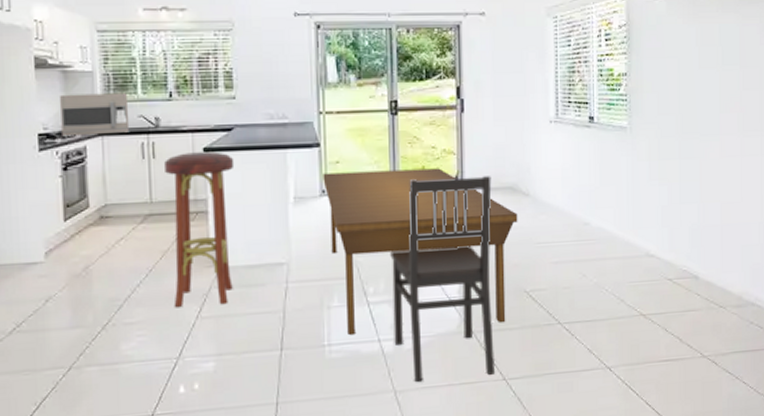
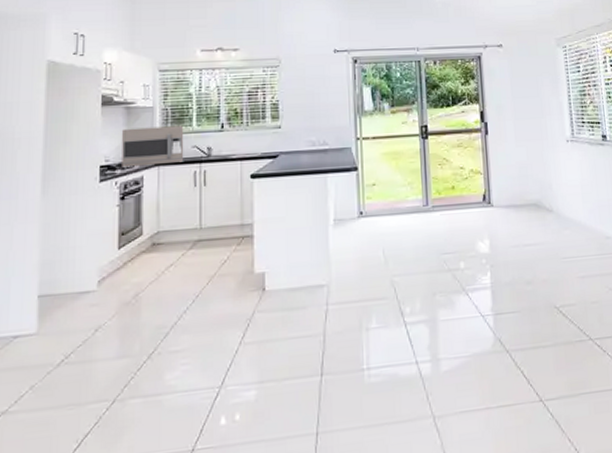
bar stool: present [165,151,235,308] -> none [215,178,279,334]
dining table: present [323,168,518,334] -> none [360,187,544,357]
dining chair: present [390,176,496,382] -> none [425,193,531,406]

